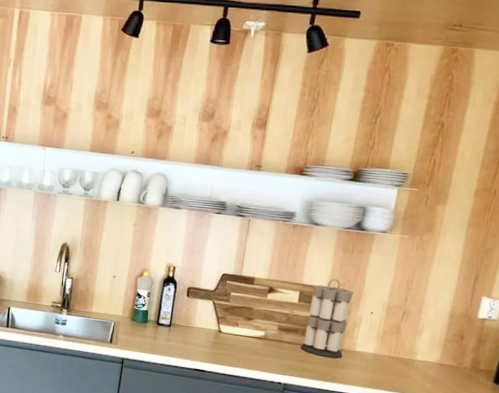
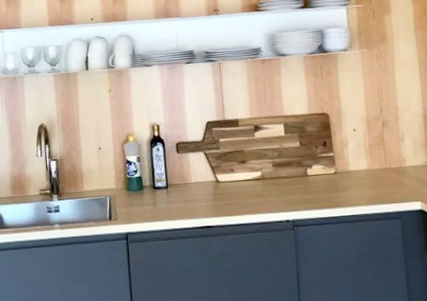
spice rack: present [300,278,353,359] -> none [294,103,340,184]

